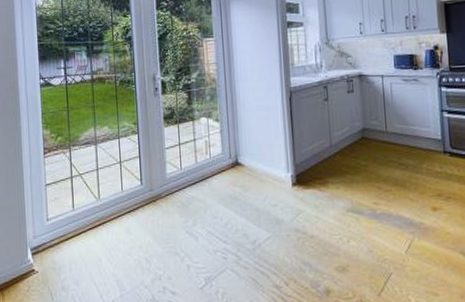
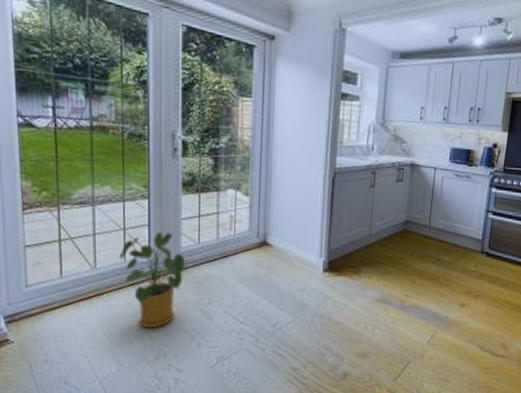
house plant: none [117,161,174,253] -> present [119,231,189,329]

